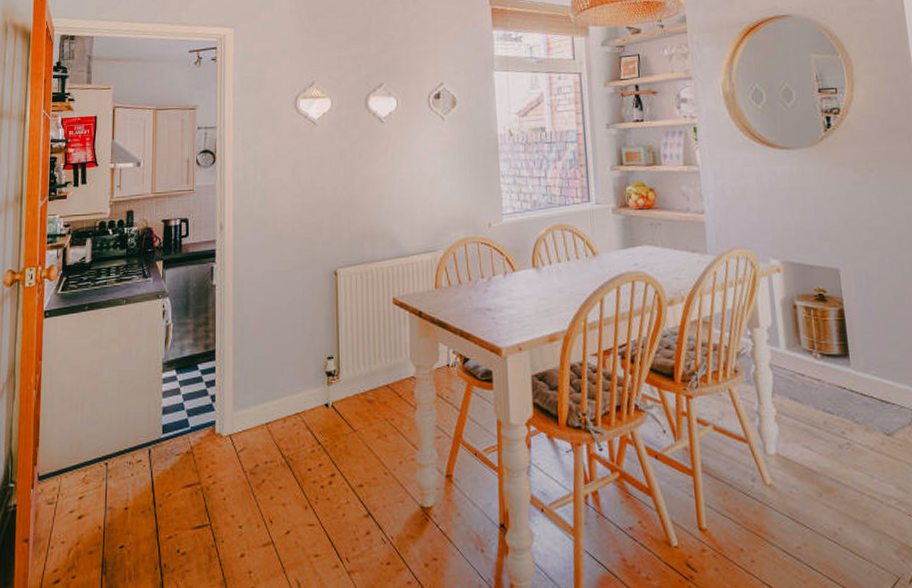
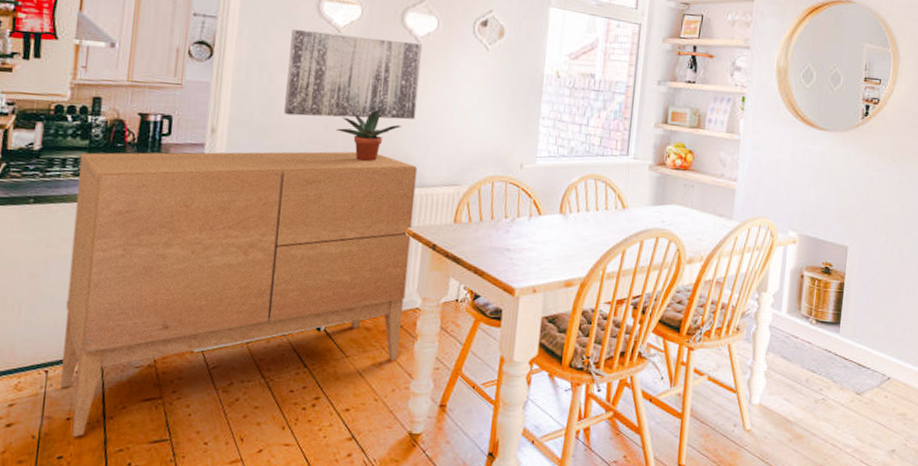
sideboard: none [118,230,401,525] -> present [60,151,418,436]
wall art: none [276,124,388,205] -> present [284,29,423,120]
potted plant: none [322,189,377,240] -> present [336,109,402,162]

